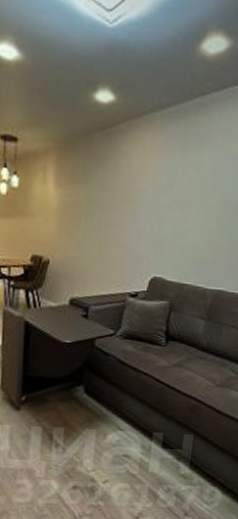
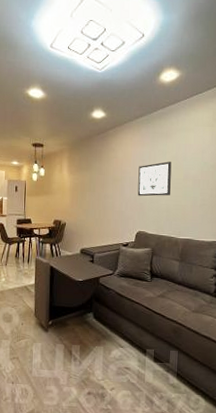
wall art: none [155,178,207,229] -> present [137,161,172,197]

